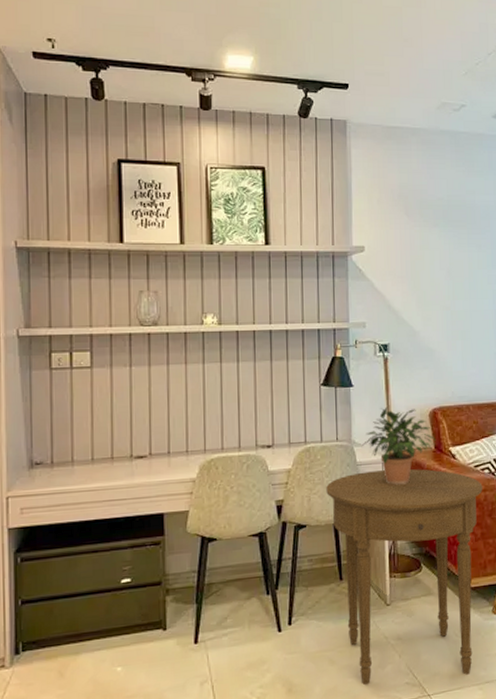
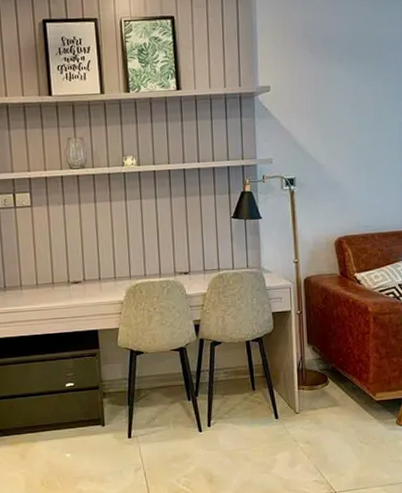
side table: present [326,469,483,686] -> none [238,293,387,481]
potted plant: present [362,406,436,485] -> none [271,236,341,308]

